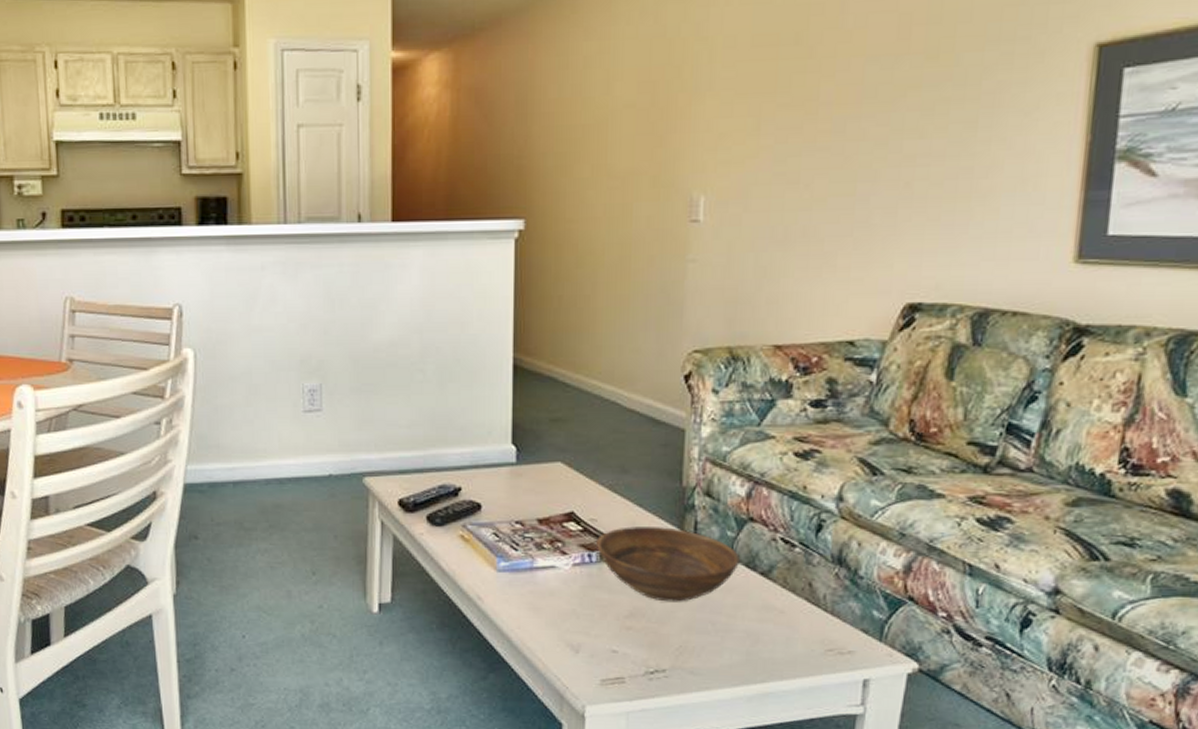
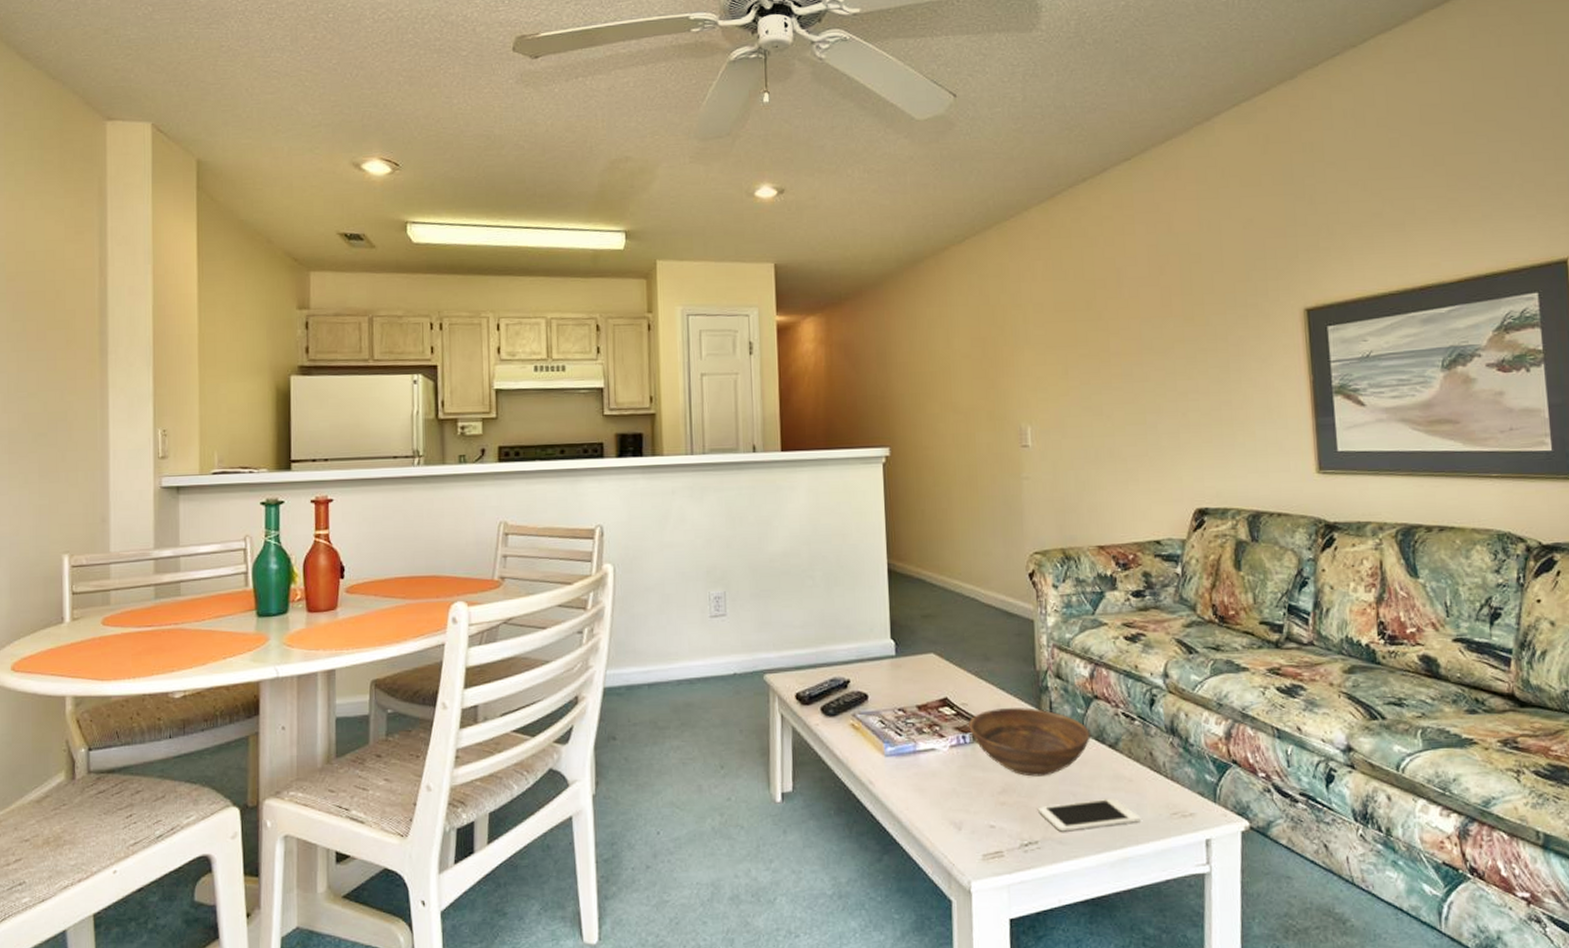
cell phone: none [669,630,790,662] -> present [1038,799,1141,832]

